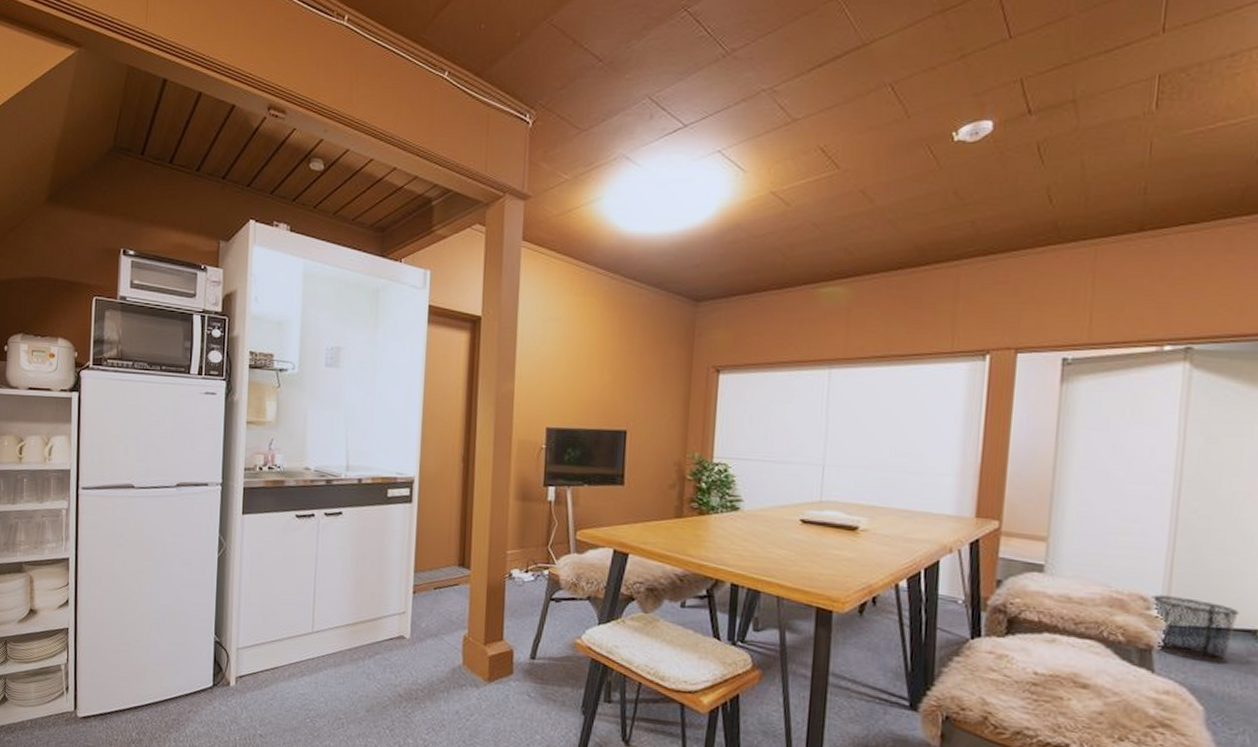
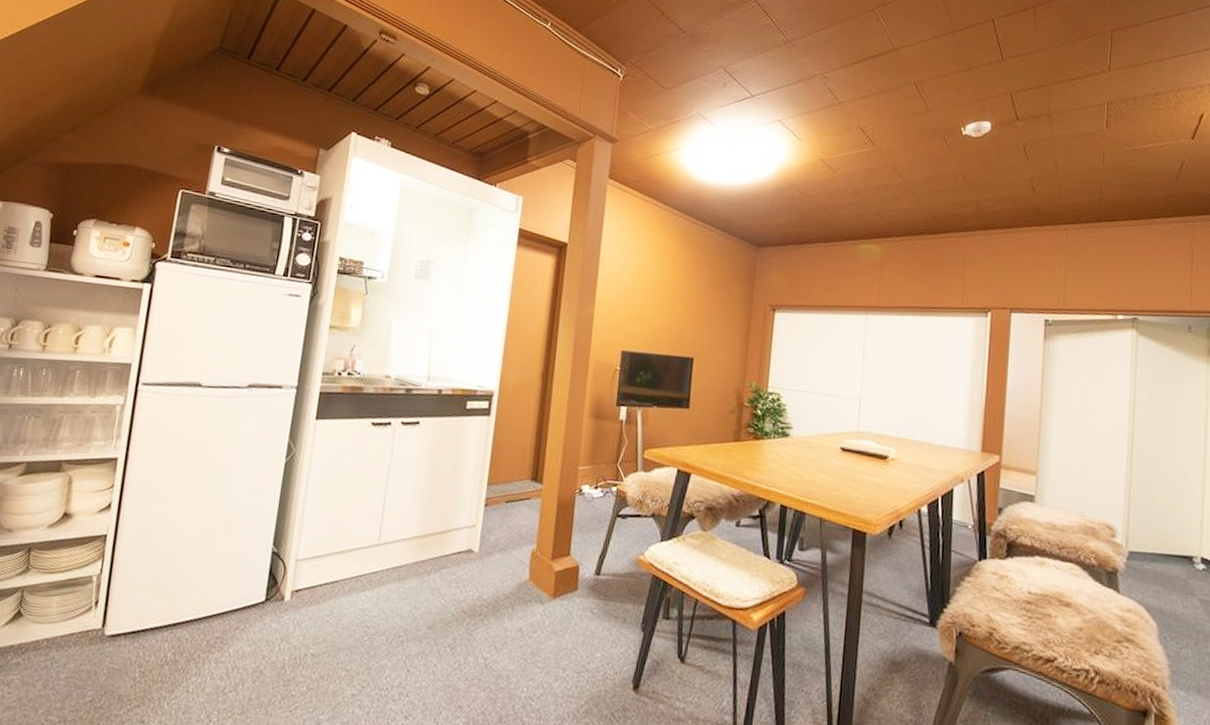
waste bin: present [1151,595,1239,664] -> none [1115,524,1179,586]

